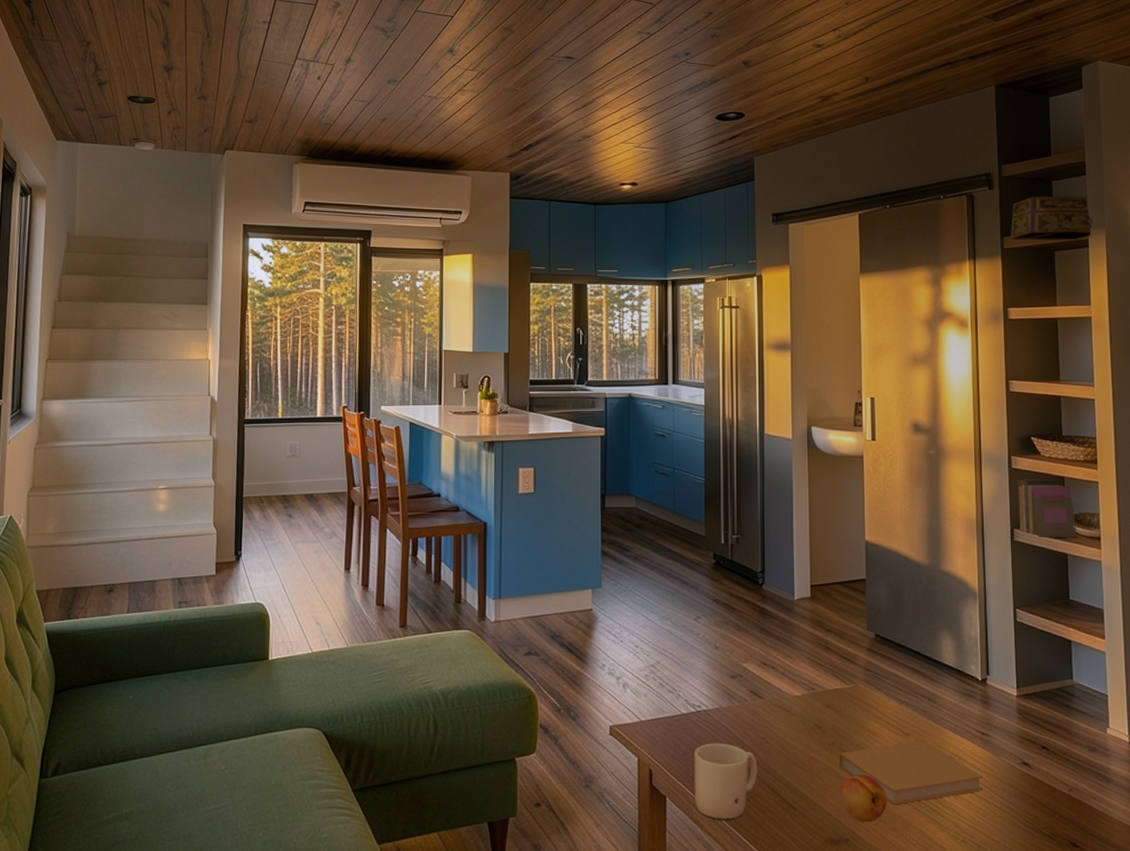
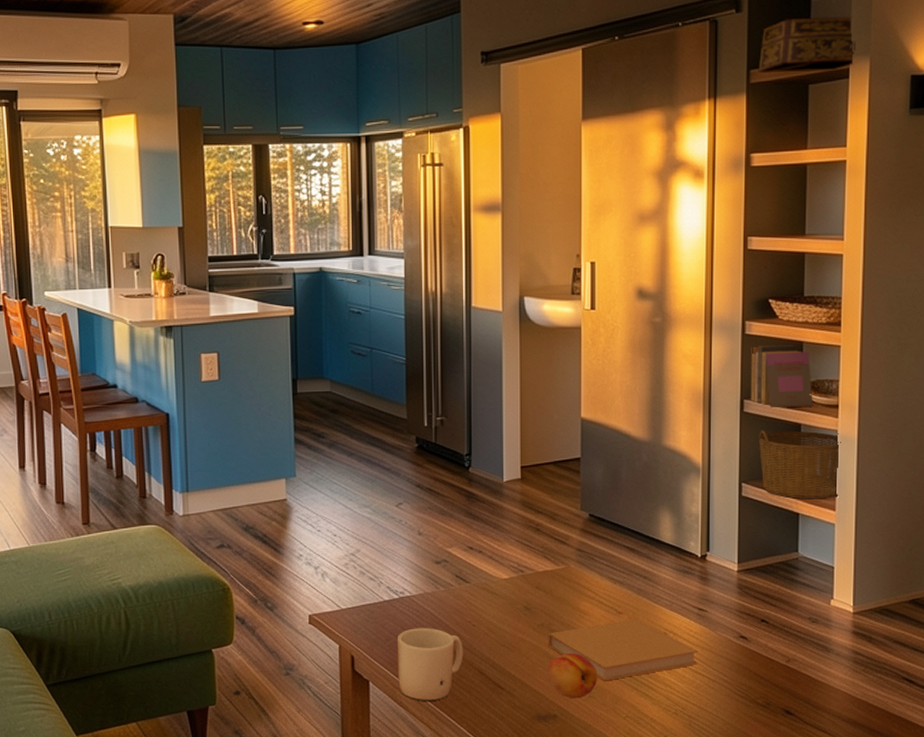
basket: none [1029,558,1107,627] -> present [758,430,841,500]

